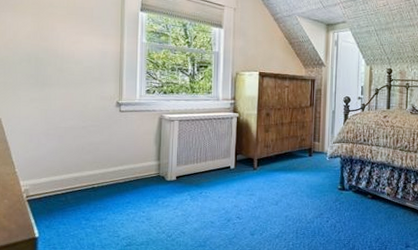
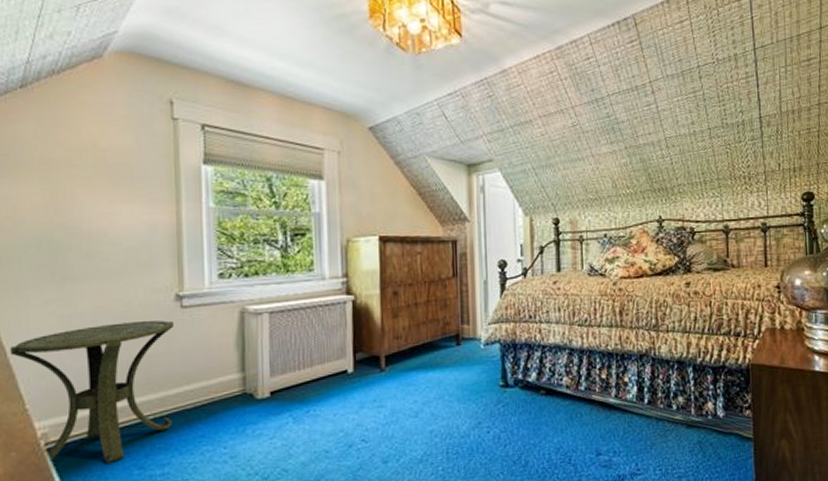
side table: none [7,118,114,214] -> present [9,320,173,463]

